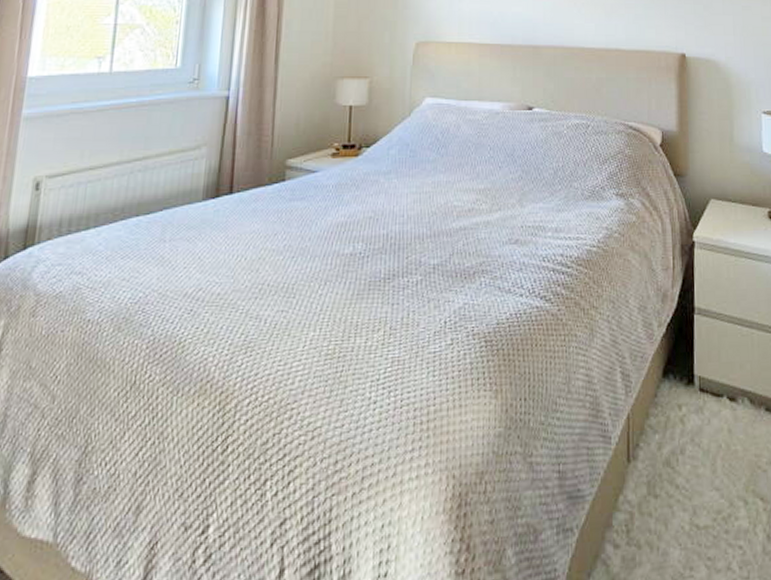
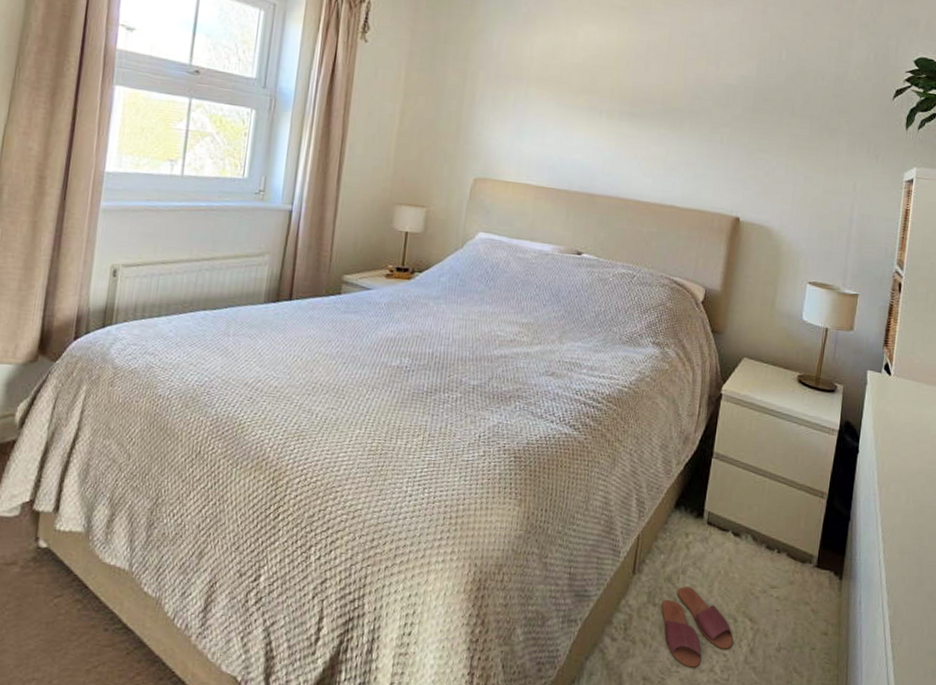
slippers: none [663,468,748,569] -> present [661,586,734,668]

